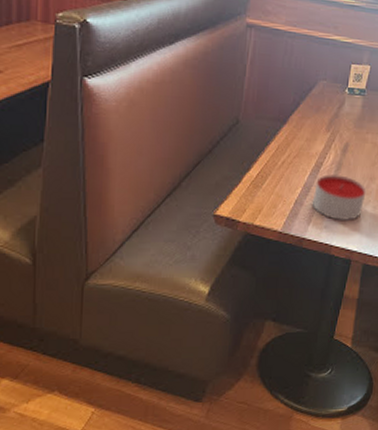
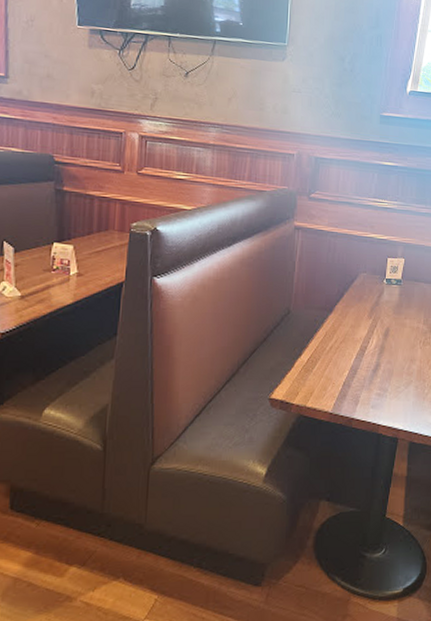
candle: present [313,173,367,222] -> none [360,356,408,401]

